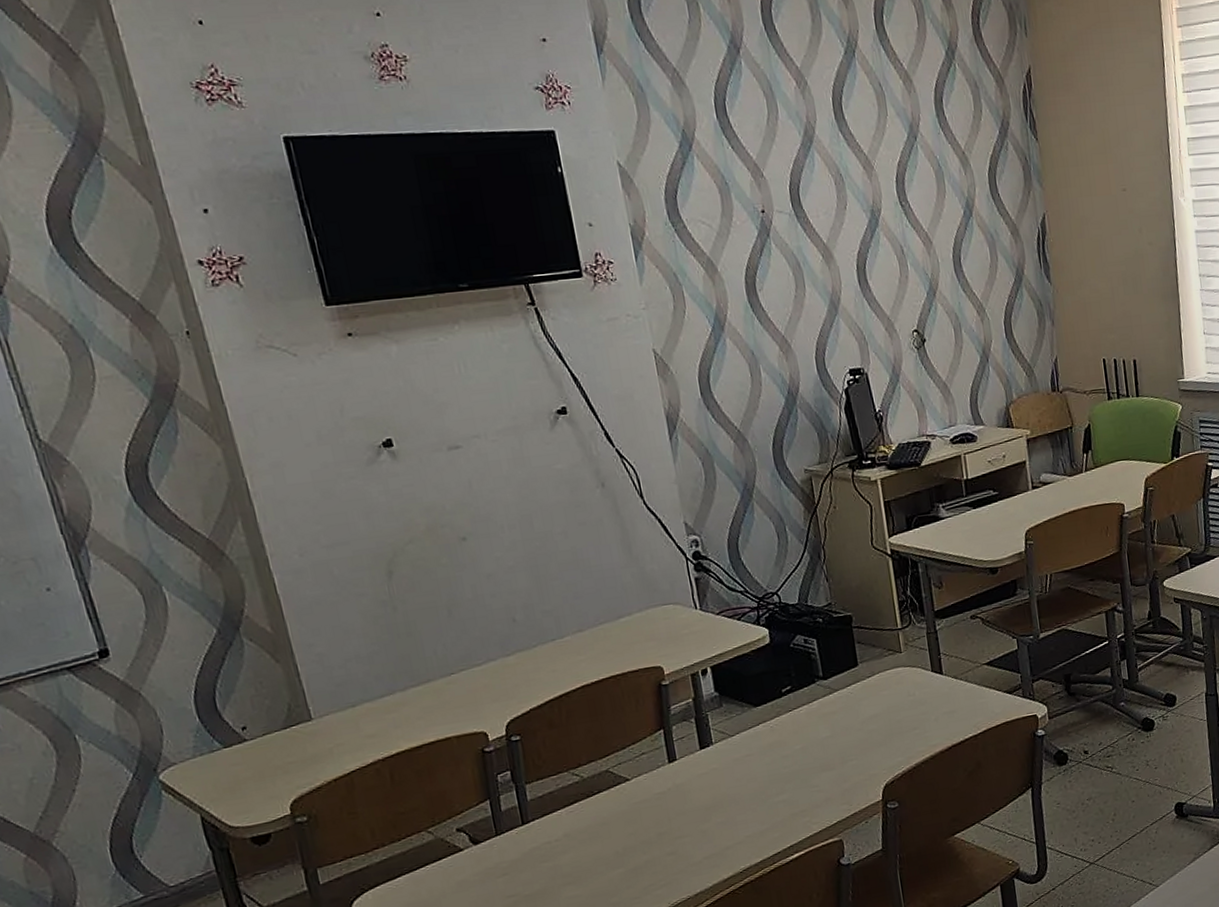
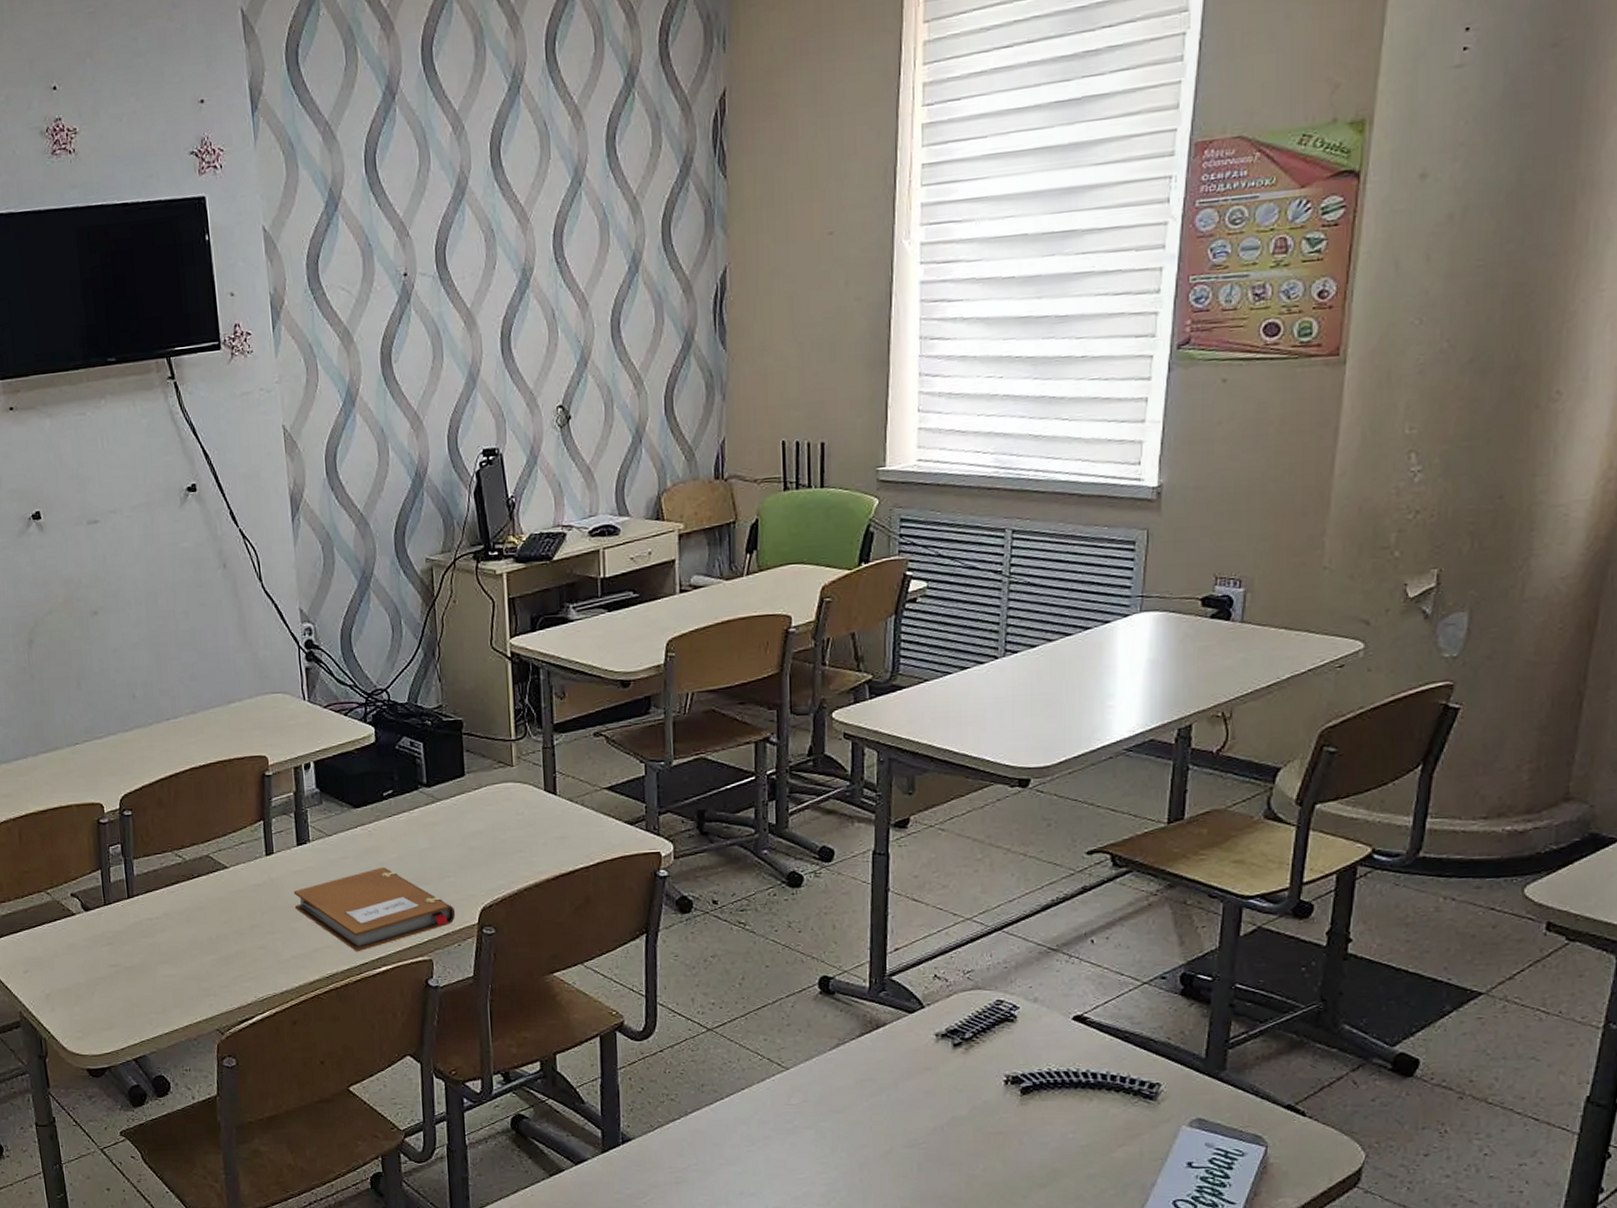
notebook: none [700,759,861,844] -> present [293,867,456,952]

